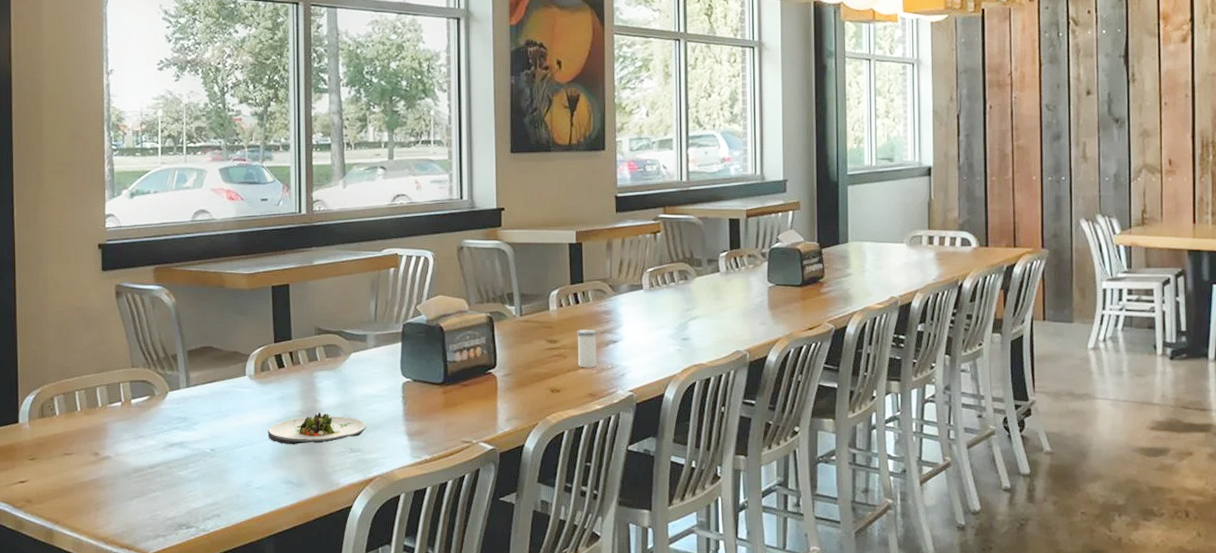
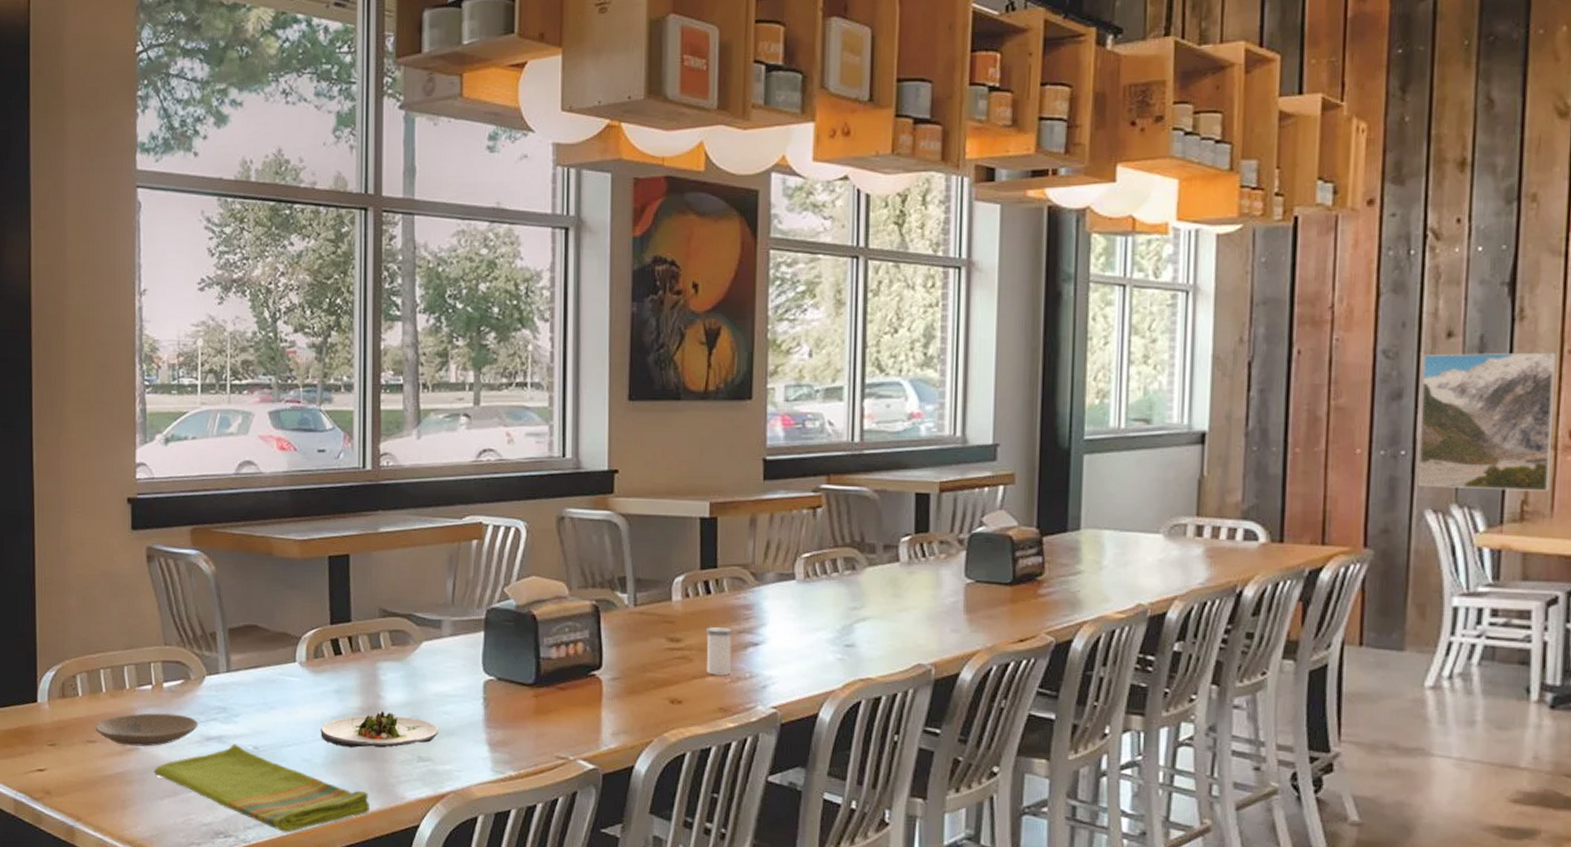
plate: none [72,426,163,455] -> present [96,713,198,747]
dish towel: none [124,448,311,520] -> present [154,743,371,832]
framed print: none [1073,104,1159,204] -> present [1417,352,1556,491]

